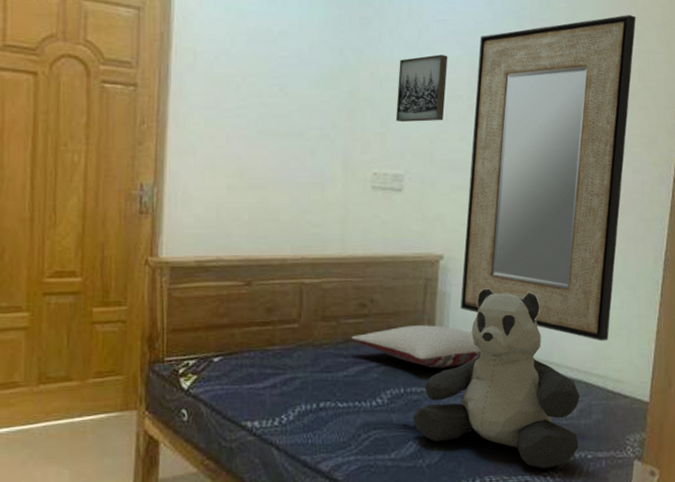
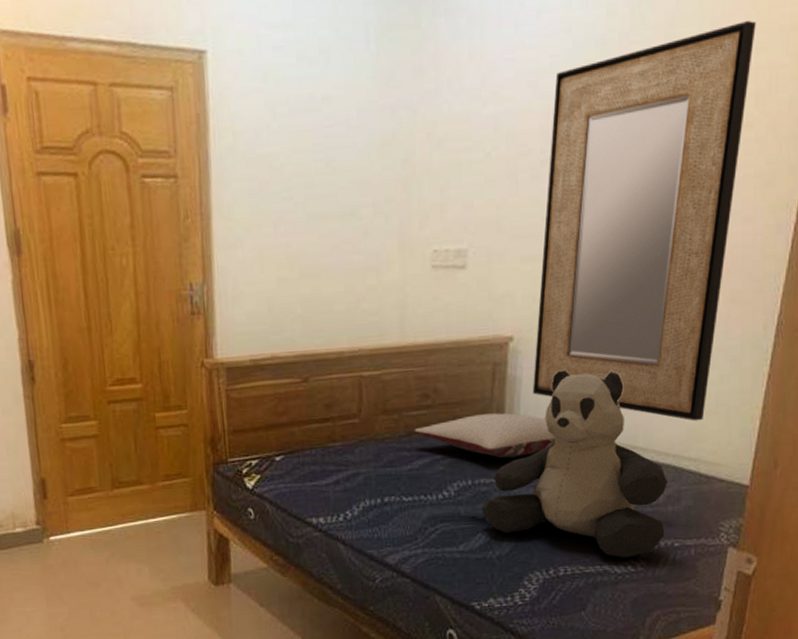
wall art: present [396,54,448,123] -> none [457,101,518,189]

